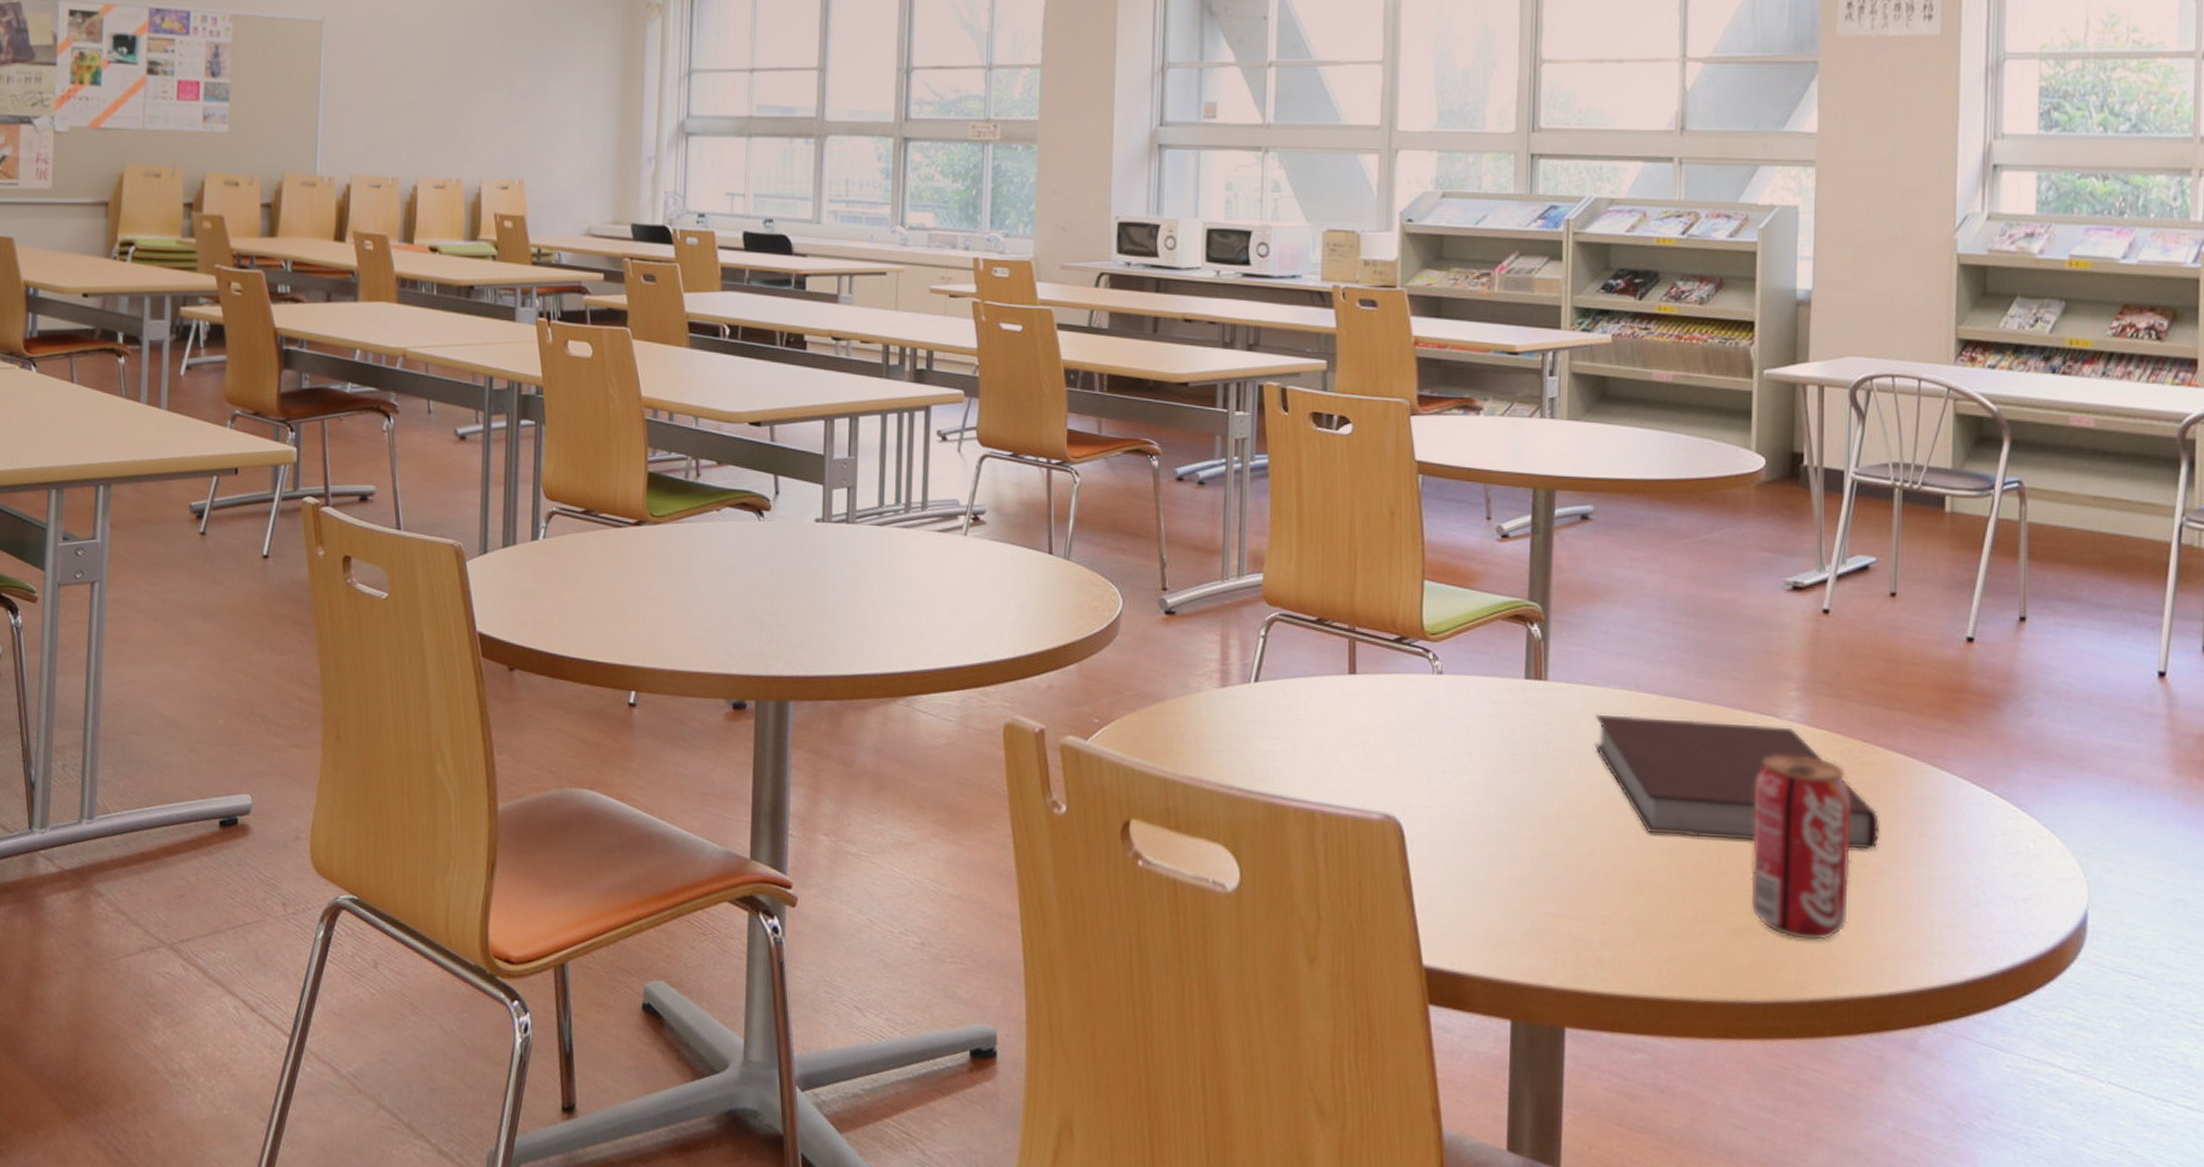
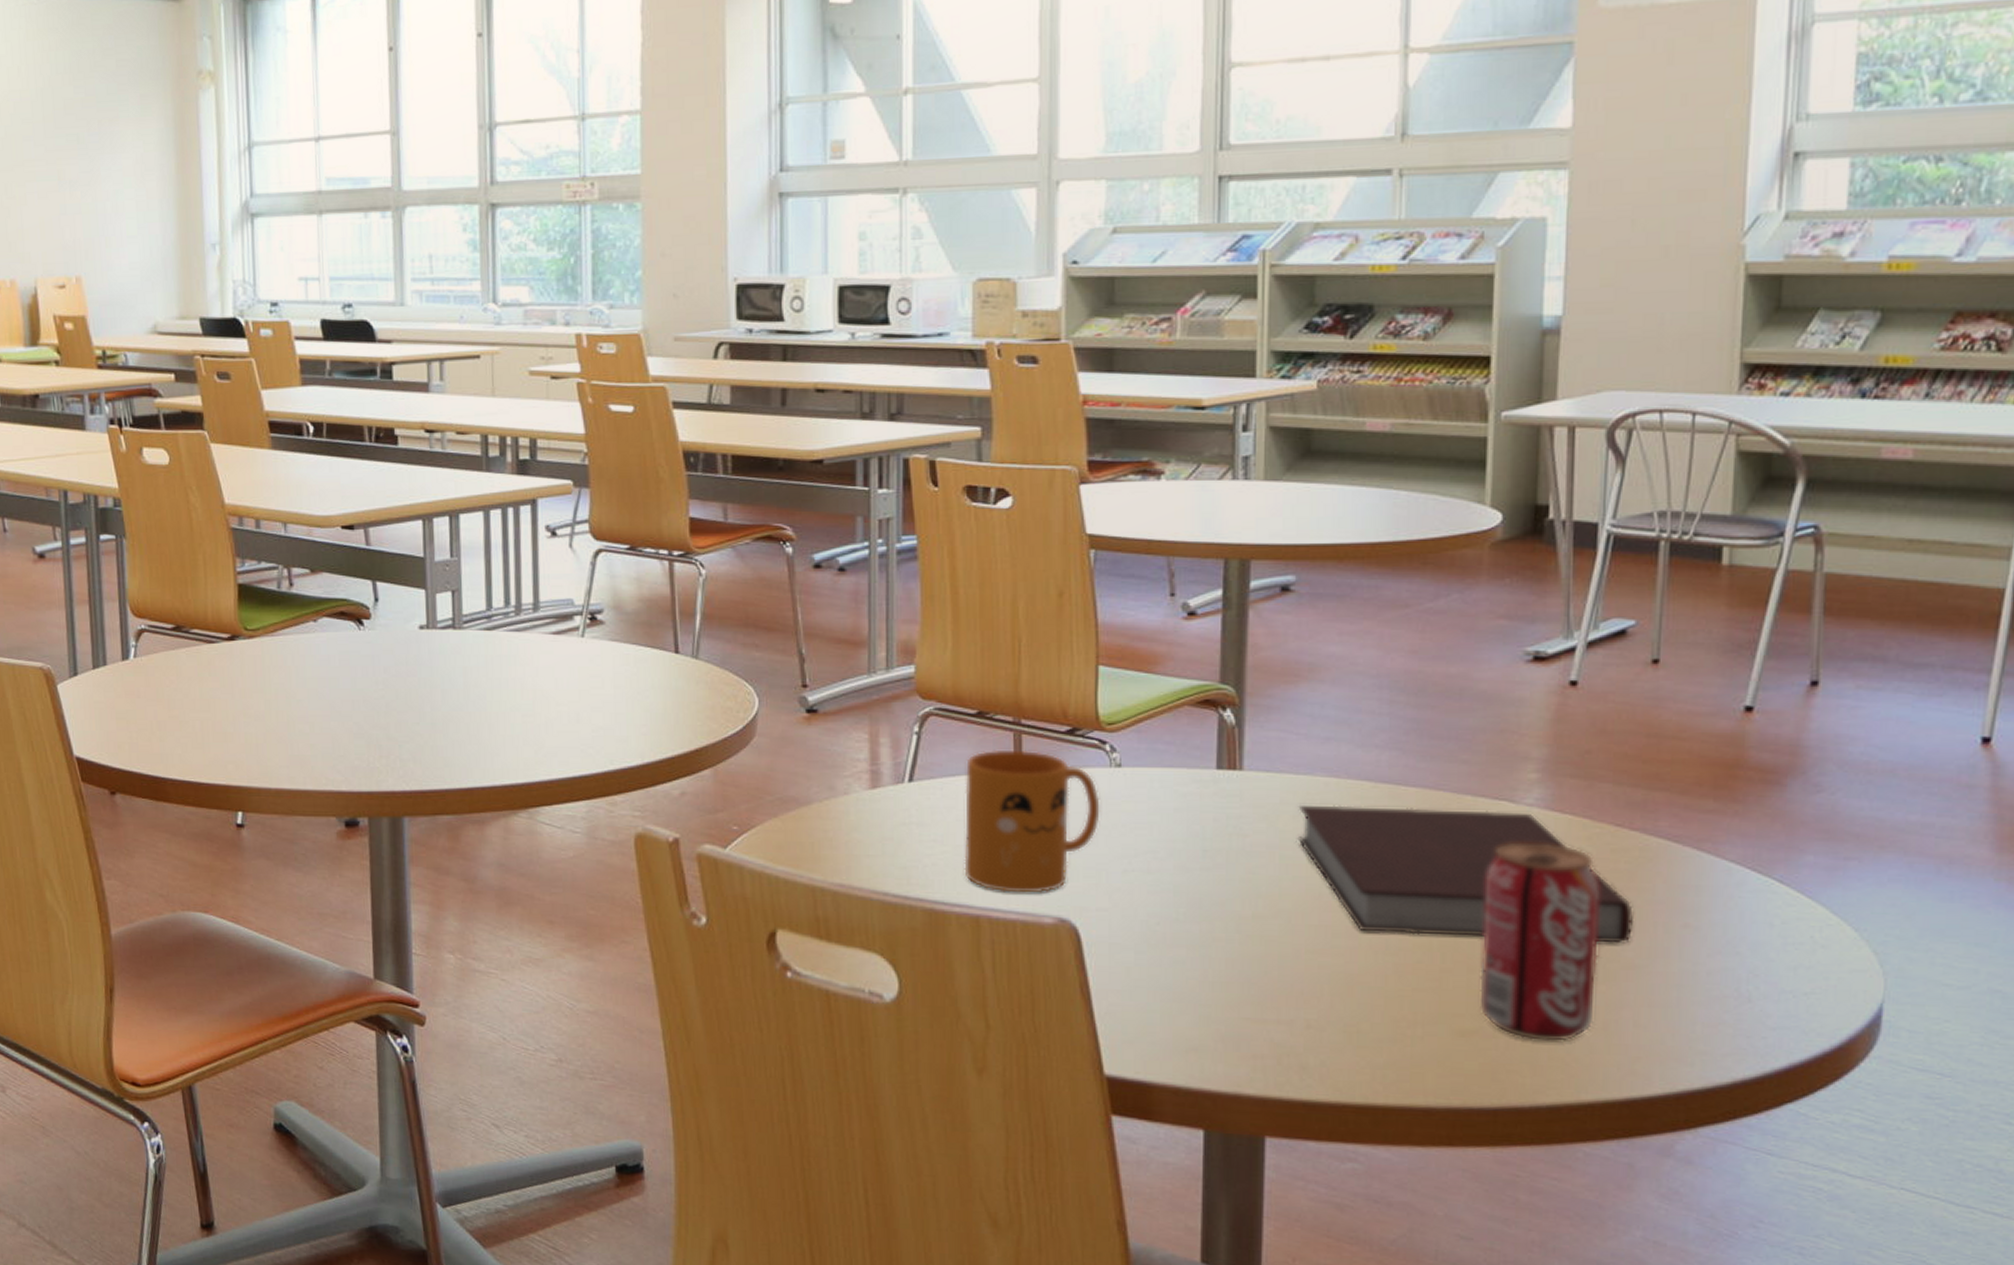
mug: none [1302,655,1424,791] -> present [964,751,1100,893]

